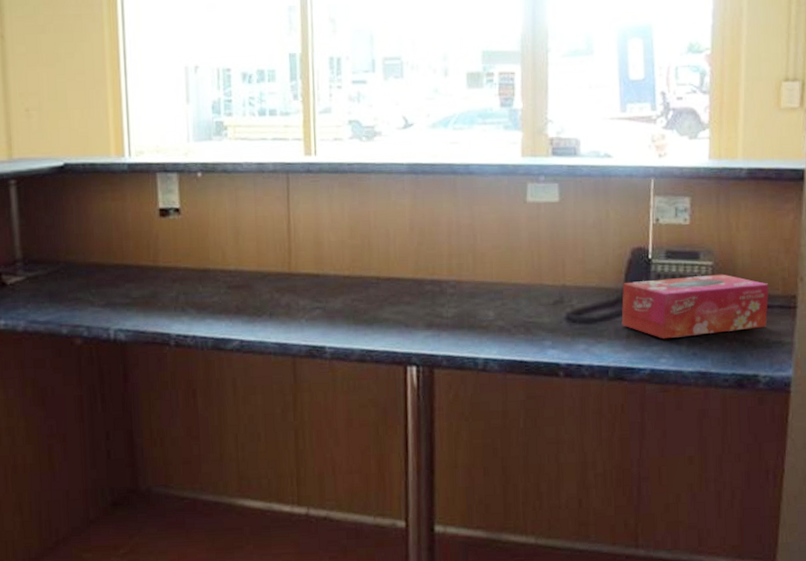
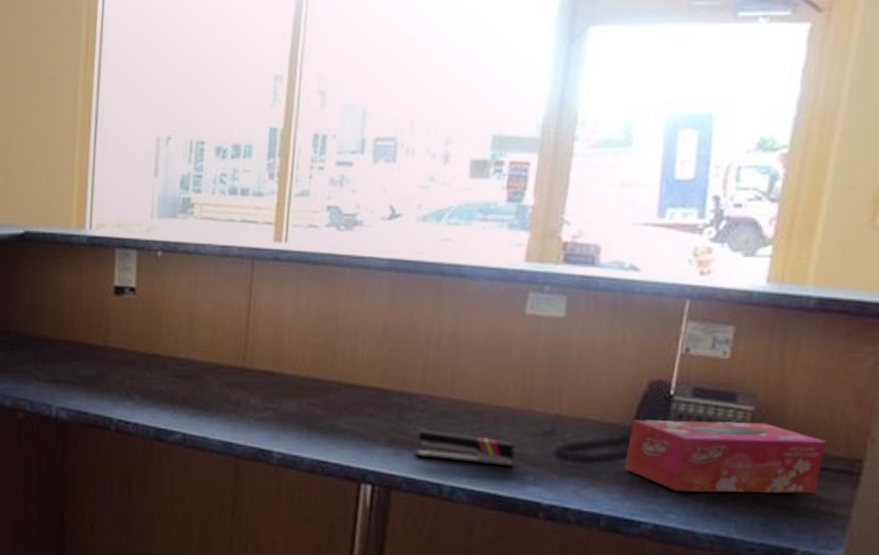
stapler: none [450,310,534,337] -> present [415,428,515,467]

